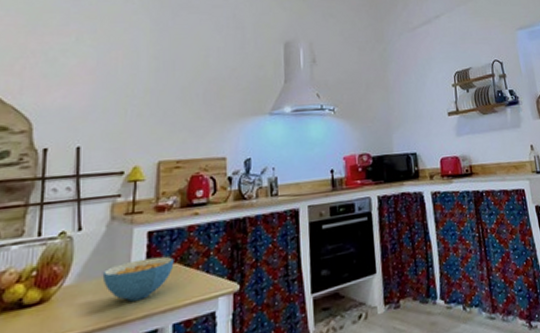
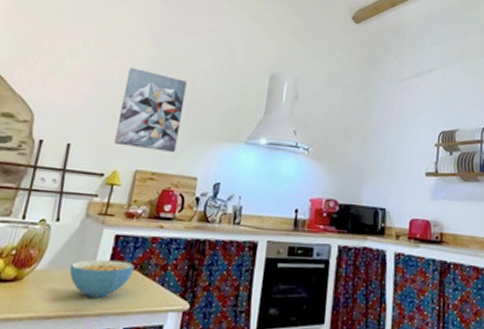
wall art: none [130,56,199,139] -> present [114,67,187,152]

